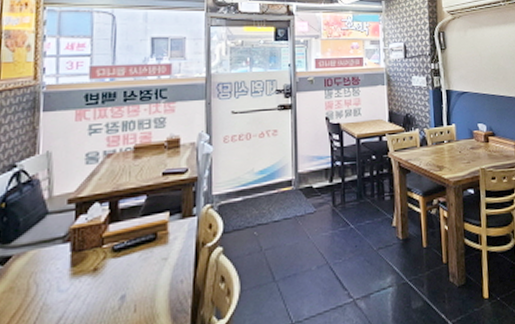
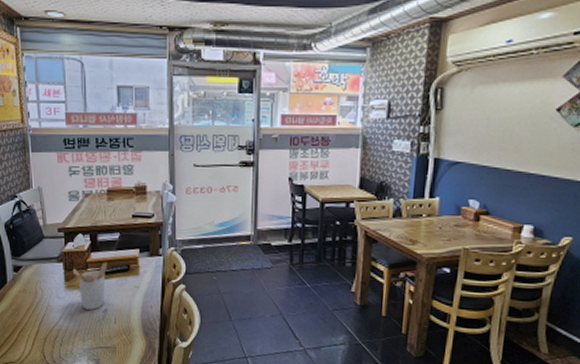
utensil holder: none [82,233,130,301] -> present [72,262,108,310]

